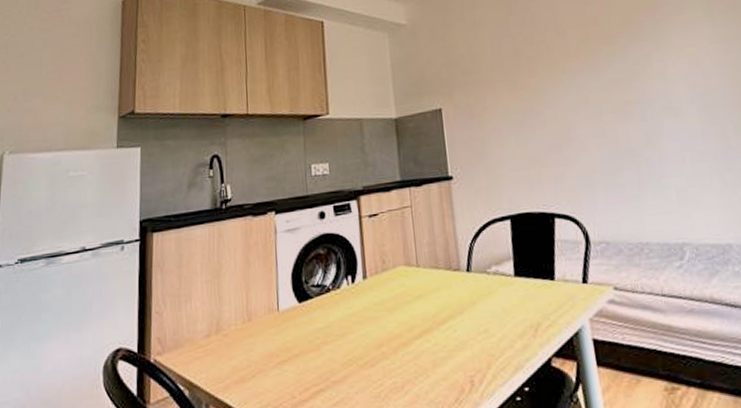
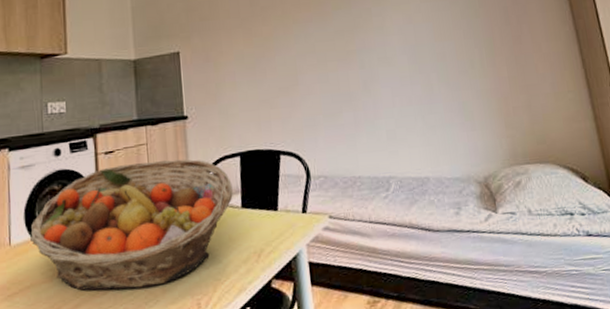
fruit basket: none [296,222,505,362] -> present [29,159,233,291]

